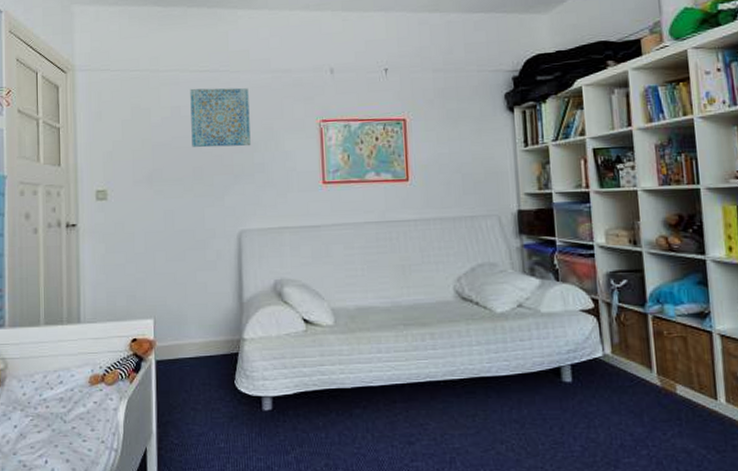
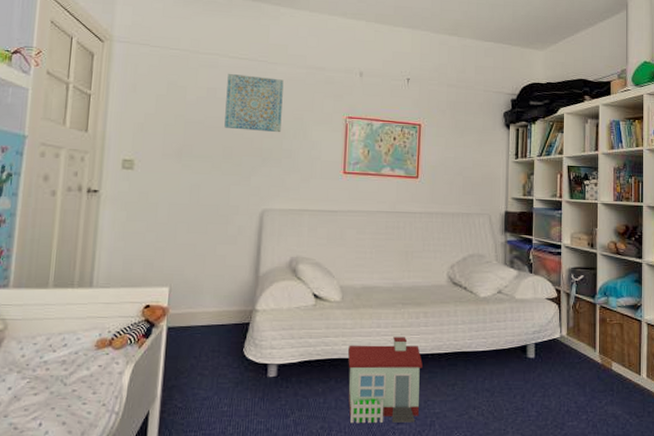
toy house: none [346,362,435,461] -> present [347,337,423,424]

